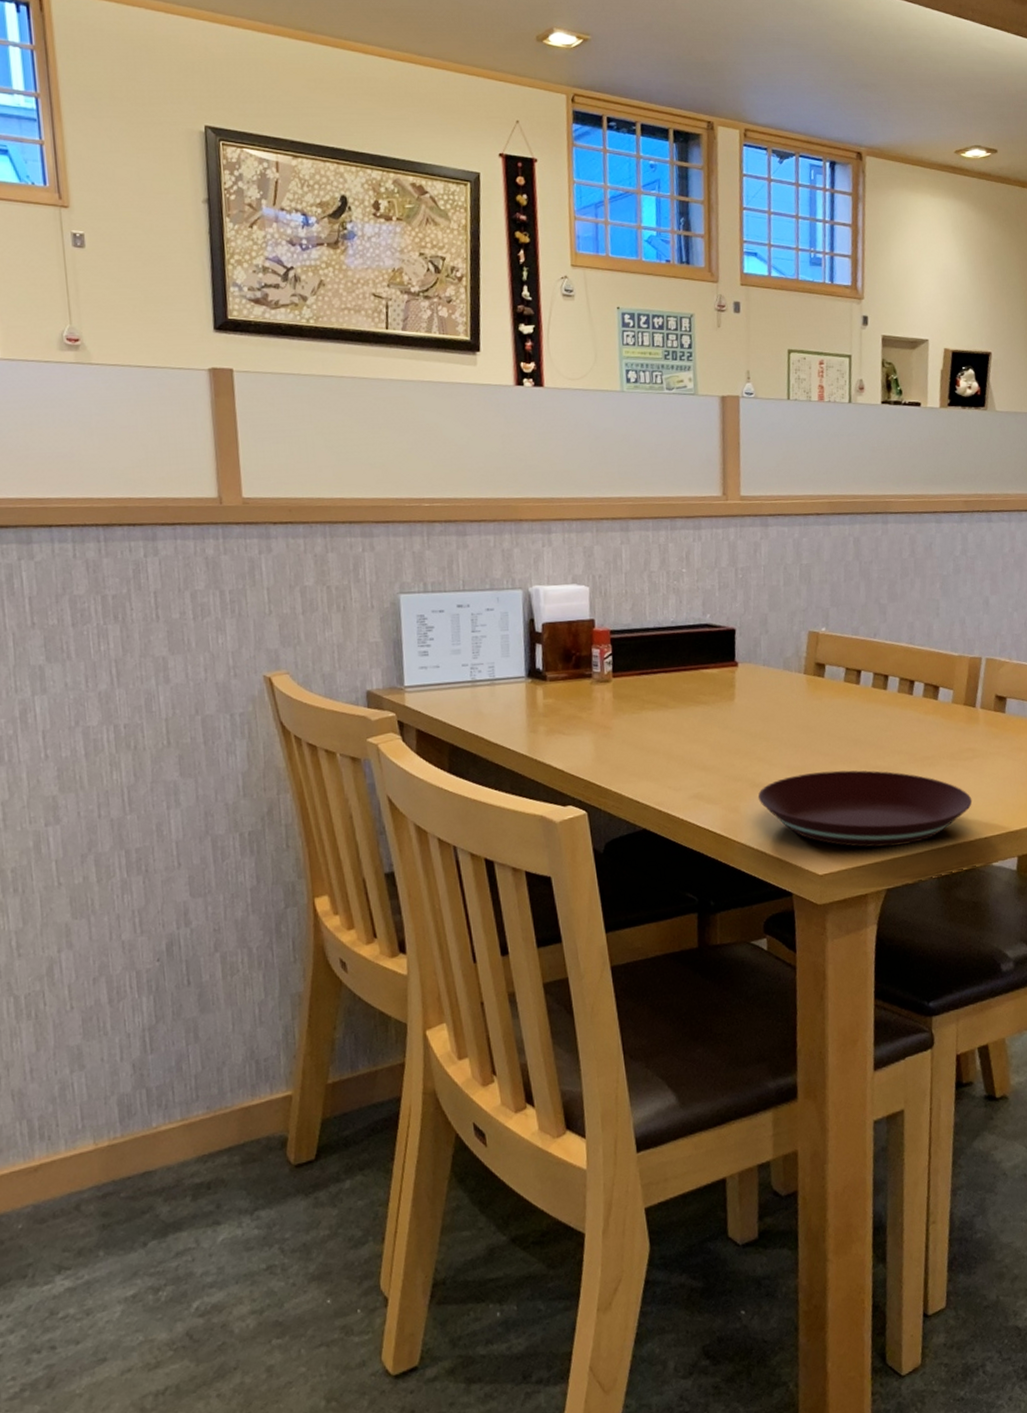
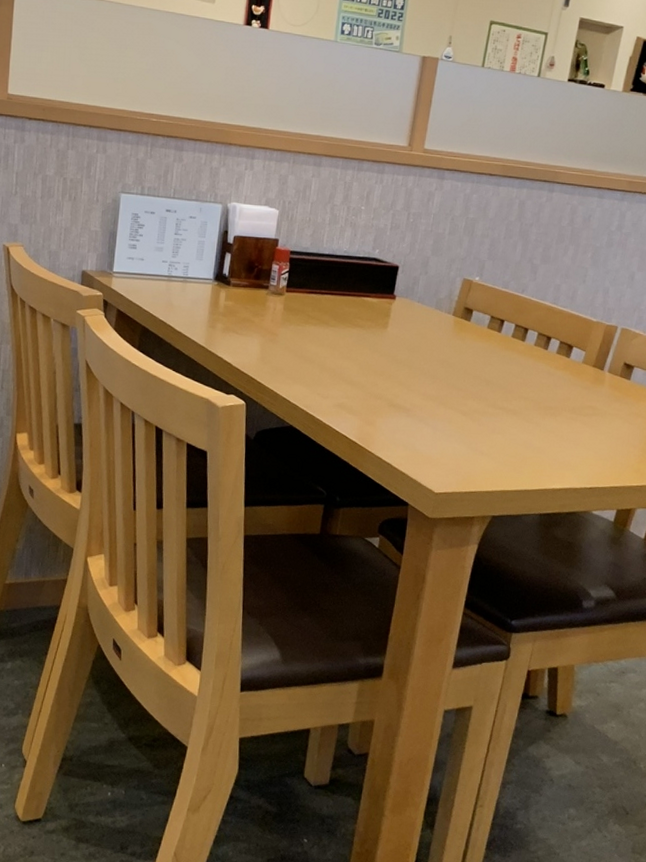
plate: present [757,770,973,848] -> none [393,403,585,481]

